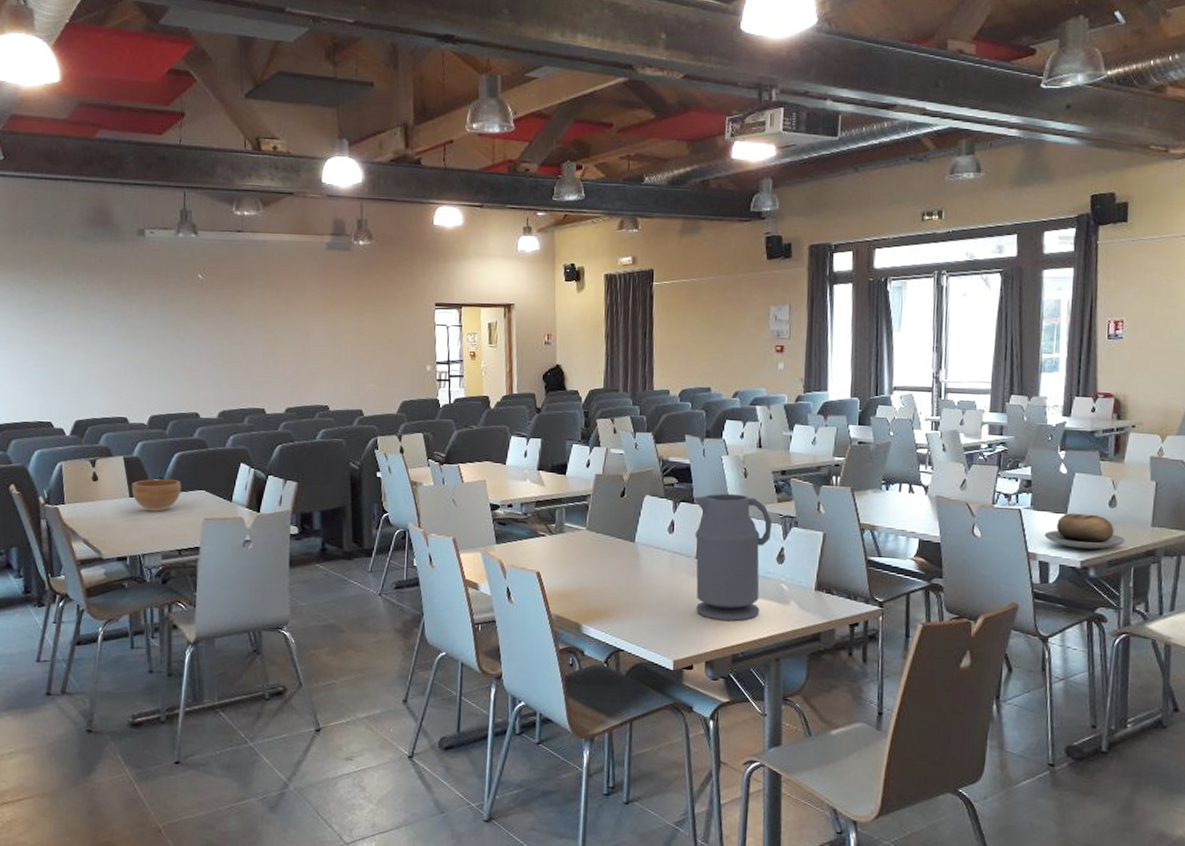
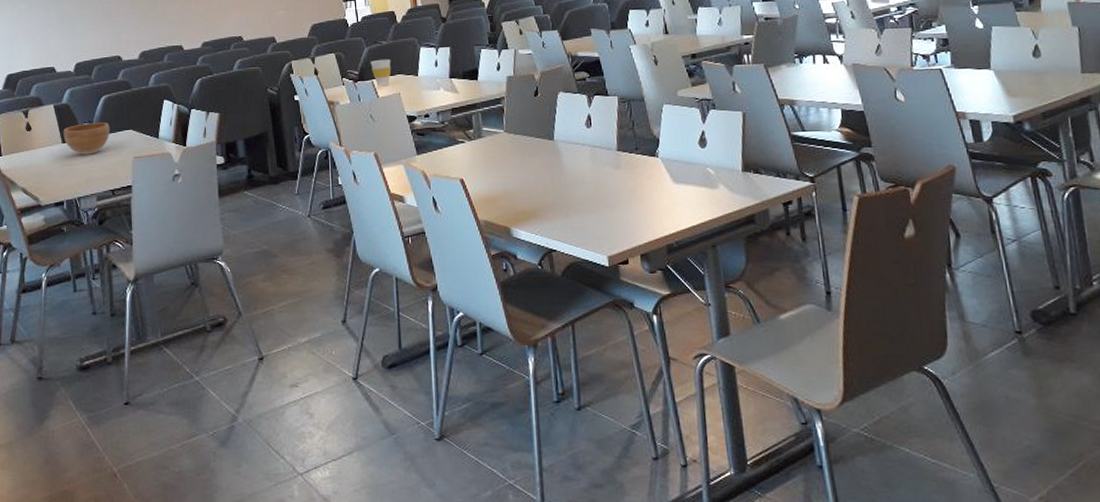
cup: none [458,444,480,472] -> present [370,59,392,87]
water jug: present [693,493,773,621] -> none [606,82,690,211]
bread: present [1044,513,1125,549] -> none [970,66,1056,103]

